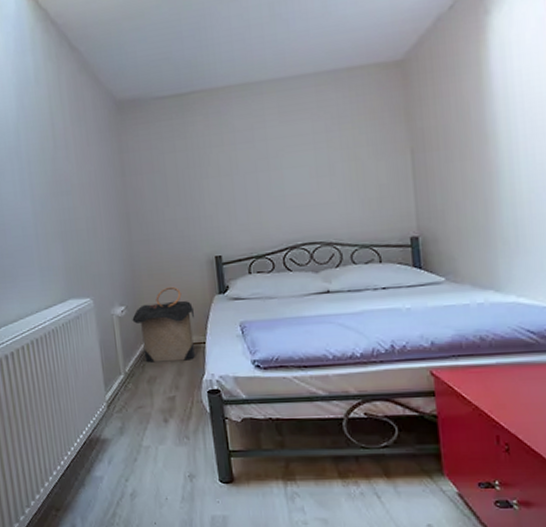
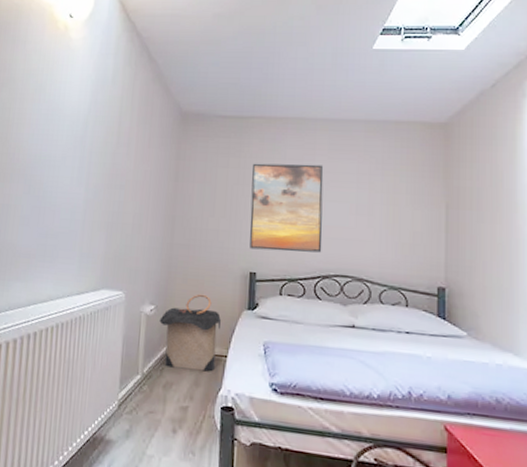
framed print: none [201,131,286,233] -> present [249,163,324,253]

